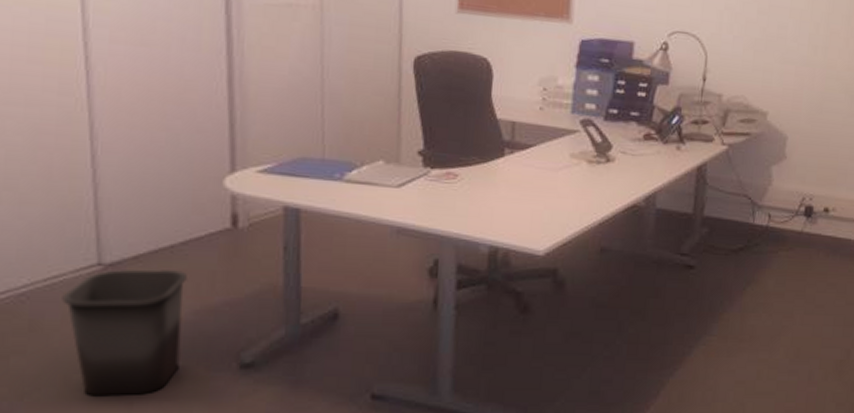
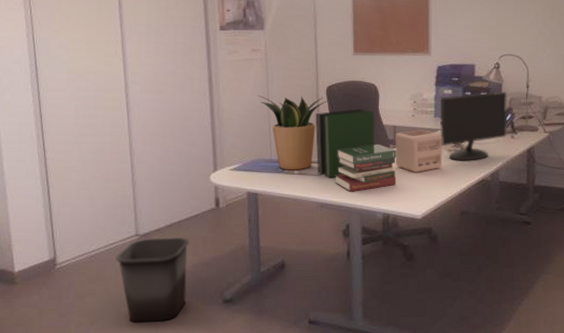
potted plant: none [305,62,416,178] -> present [257,95,328,170]
binder: none [393,92,485,193] -> present [315,109,375,179]
books: none [420,146,514,214] -> present [335,144,397,192]
desk organizer: none [511,129,581,190] -> present [395,129,442,172]
computer monitor: none [578,82,676,179] -> present [439,91,508,161]

